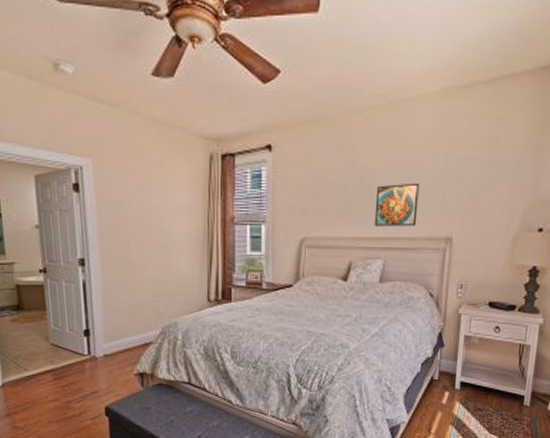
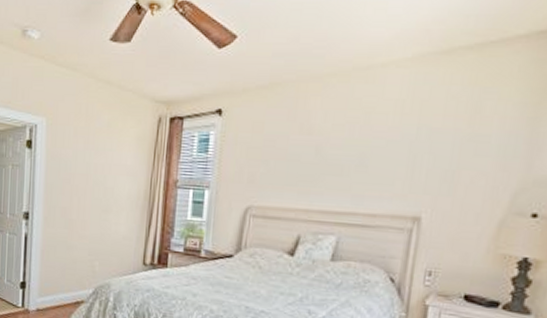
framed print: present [374,182,420,227] -> none [328,154,384,202]

